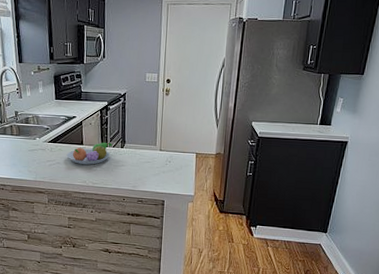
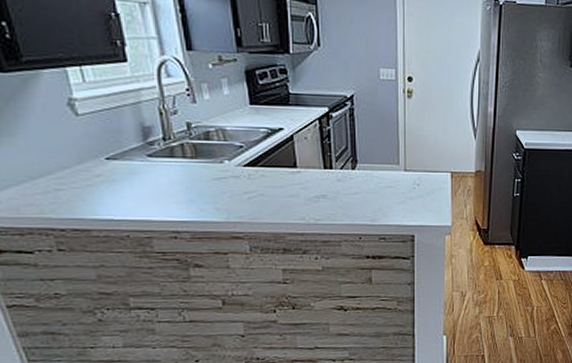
fruit bowl: present [66,142,112,165] -> none [273,162,339,195]

